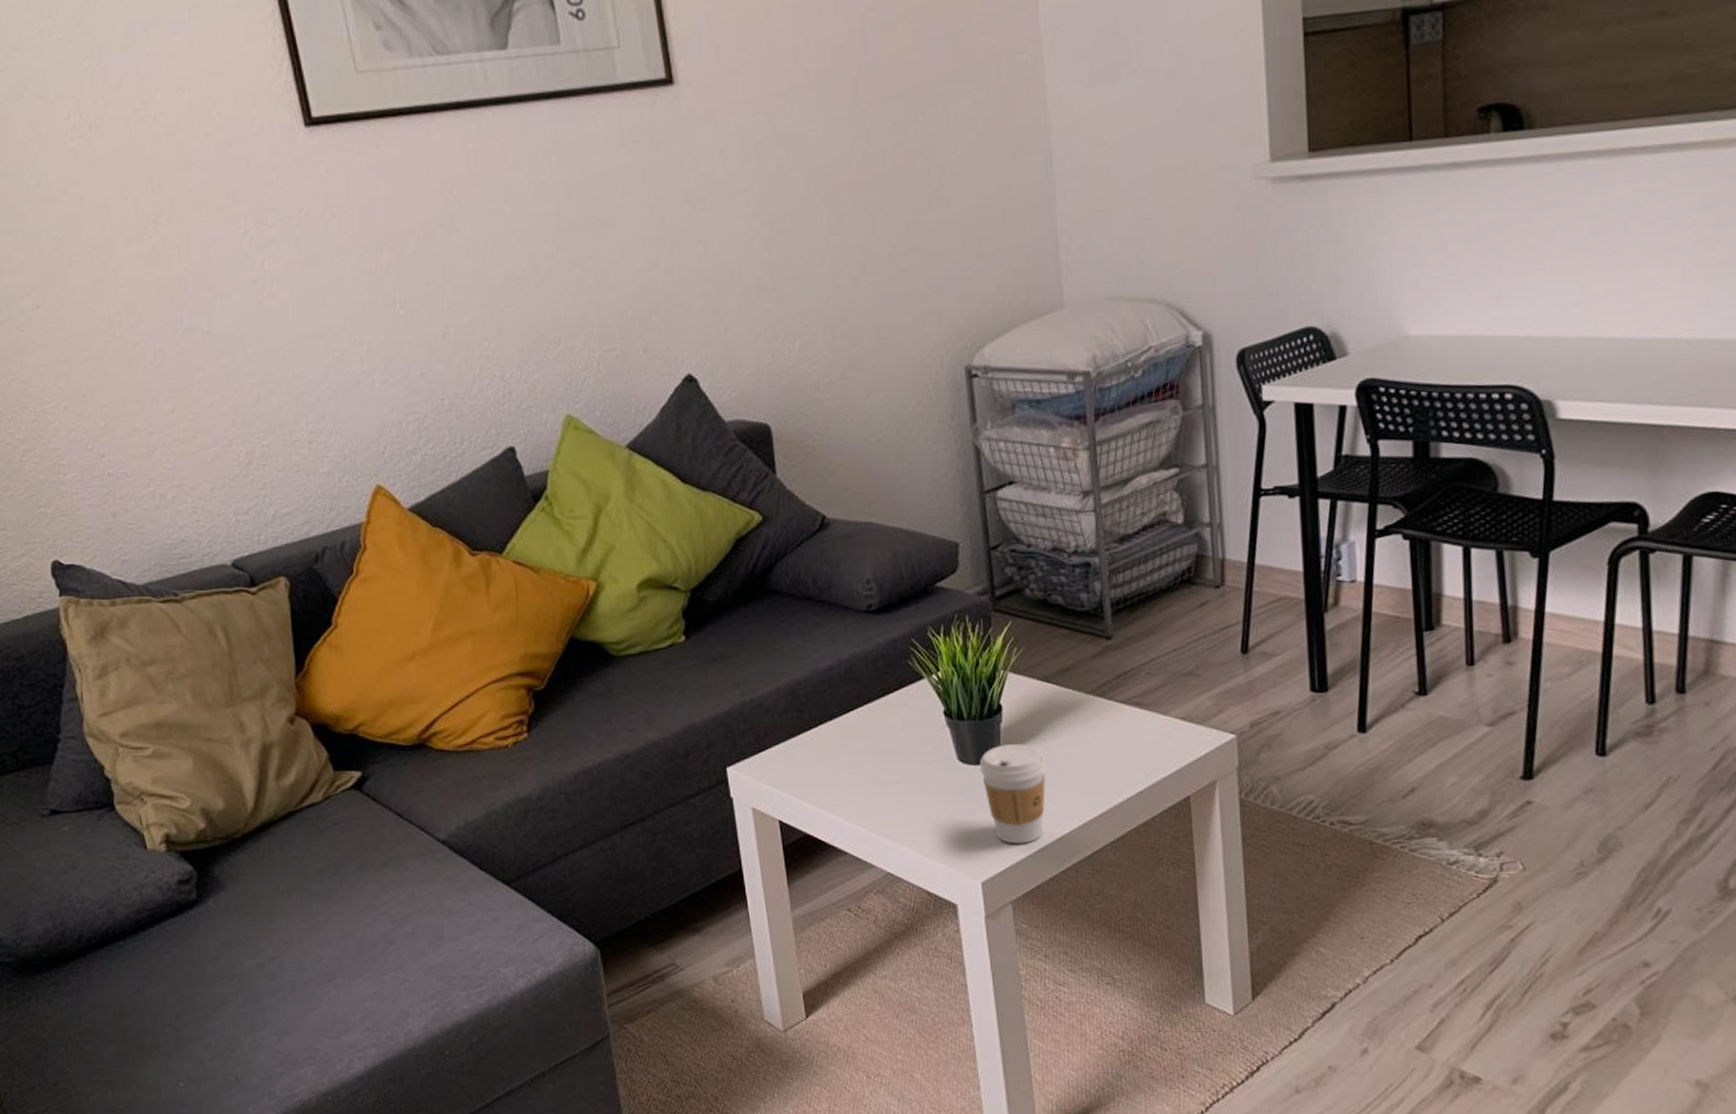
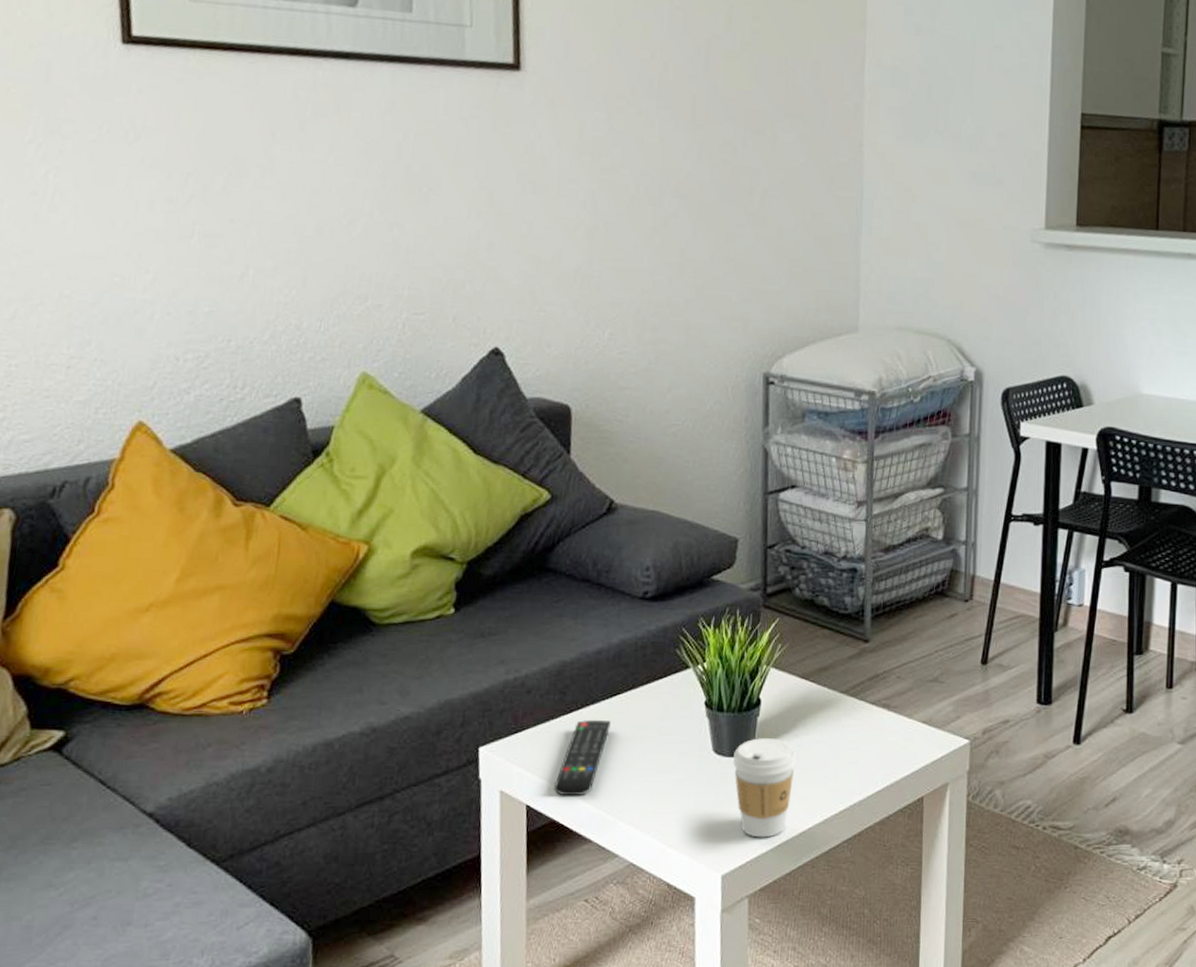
remote control: none [802,734,851,811] -> present [553,719,611,796]

